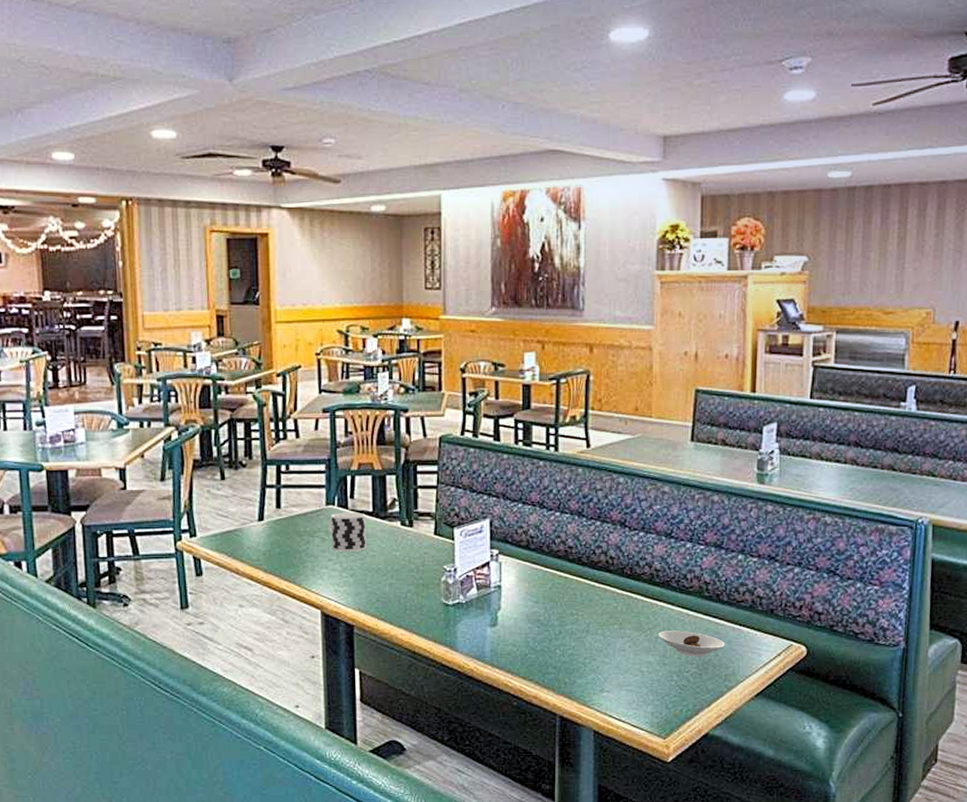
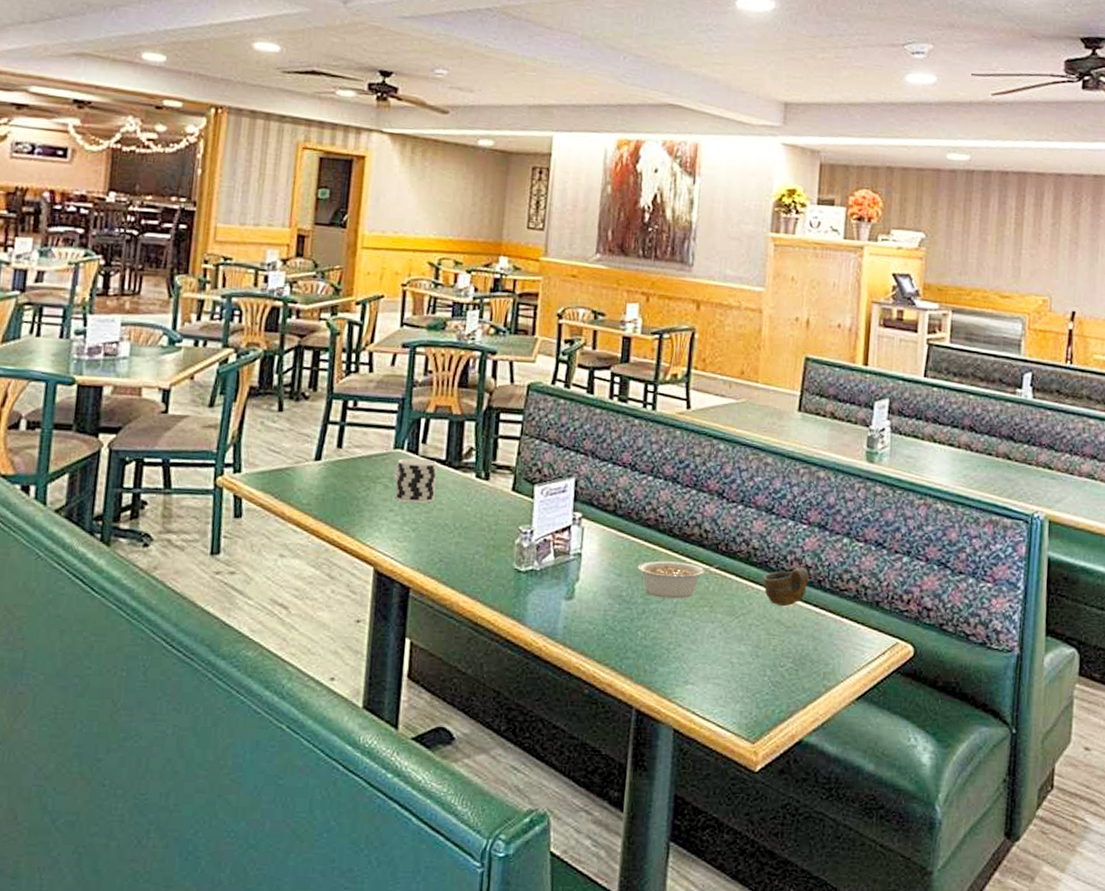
legume: none [552,587,625,619] -> present [637,561,718,599]
saucer: present [658,630,725,657] -> none [752,617,825,650]
cup: none [666,584,708,620] -> present [763,567,809,607]

